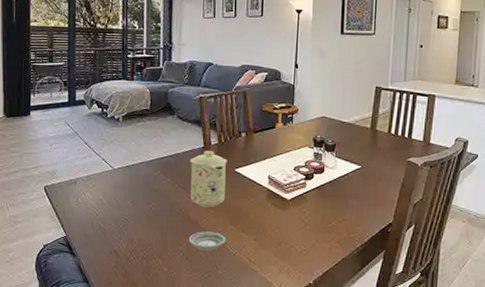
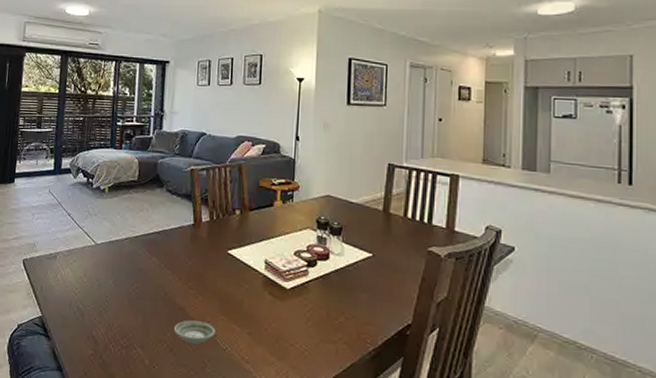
mug: present [190,151,227,208] -> none [177,228,219,294]

